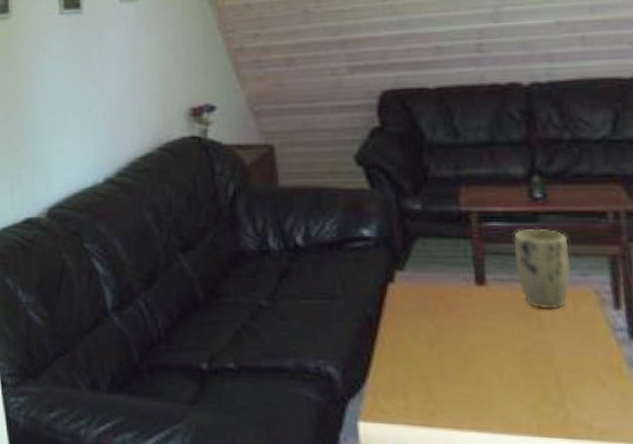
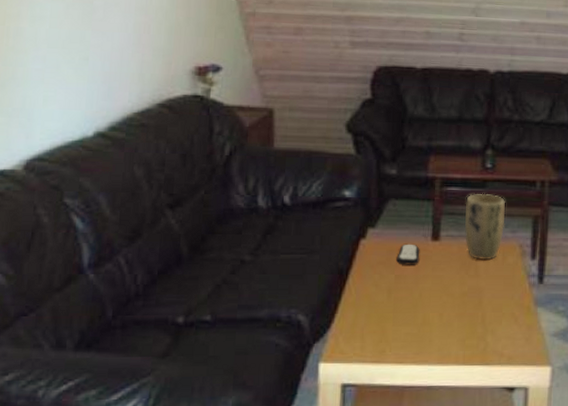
remote control: none [434,289,464,314] -> present [396,244,420,265]

